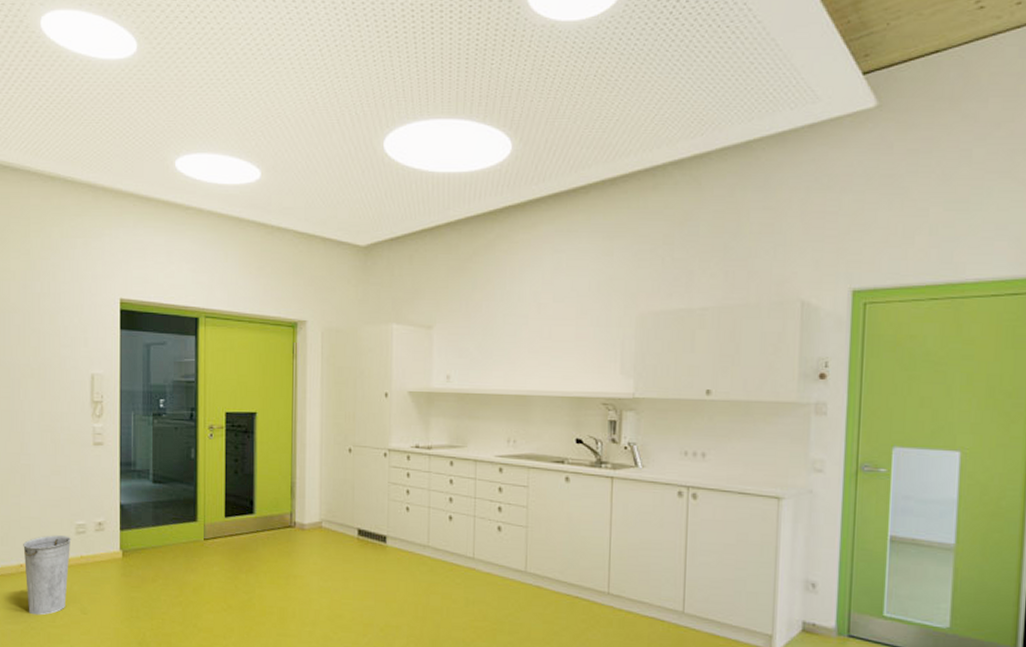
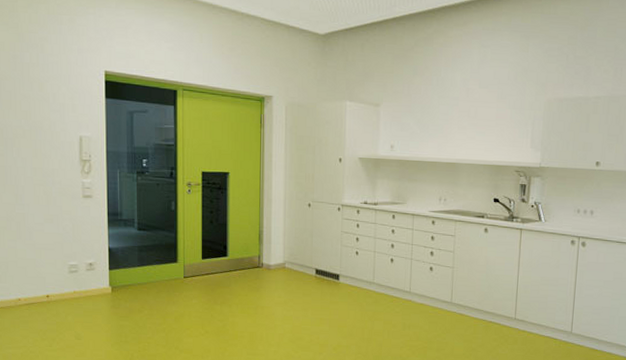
bucket: present [23,535,72,616] -> none [20,274,65,341]

